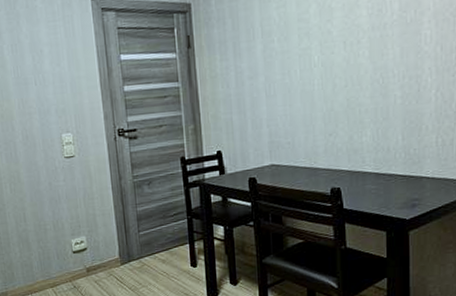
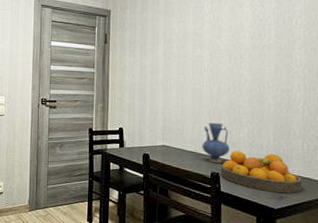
vase: none [318,127,351,177] -> present [202,122,230,164]
fruit bowl: none [343,156,437,201] -> present [221,151,302,193]

